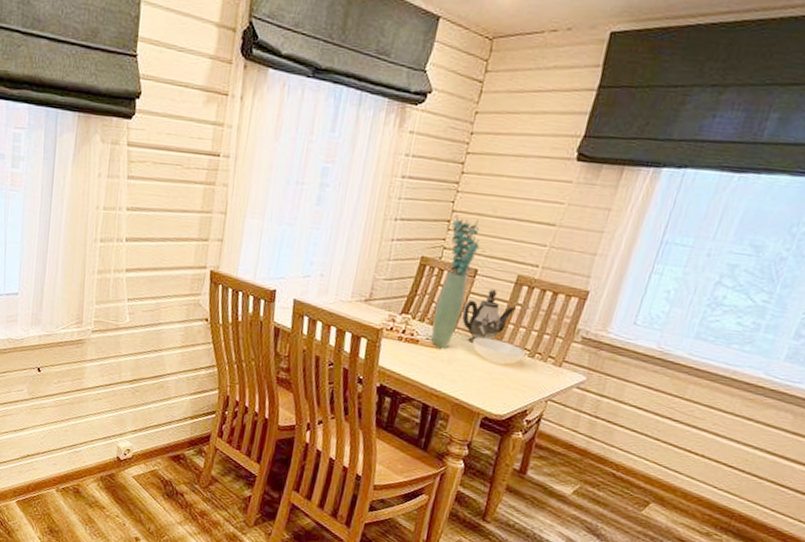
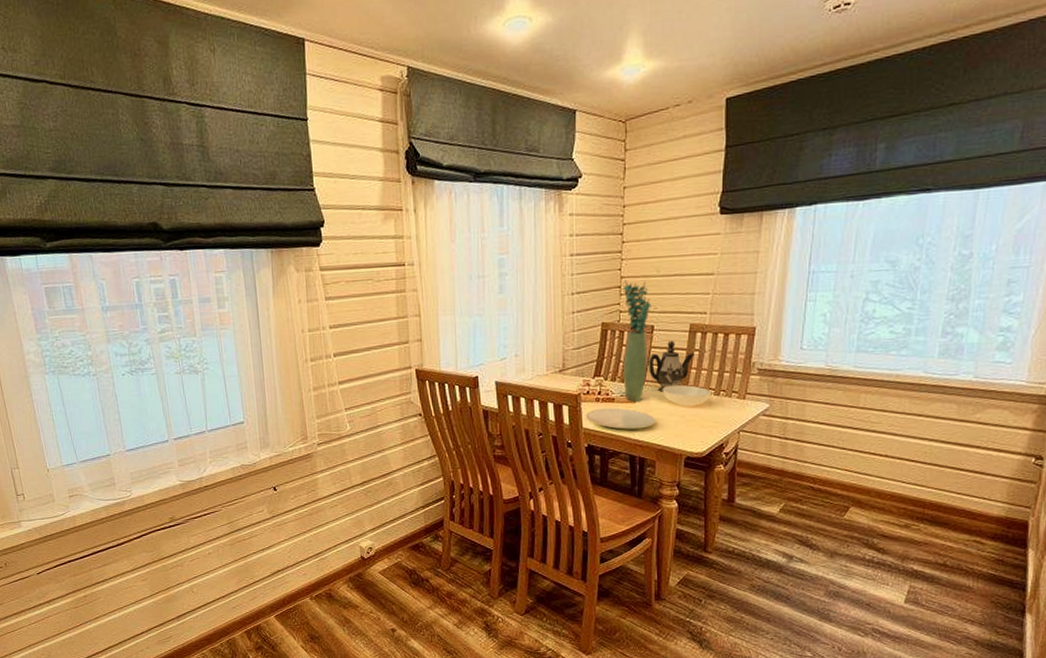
plate: none [384,348,460,378] -> present [586,407,656,429]

